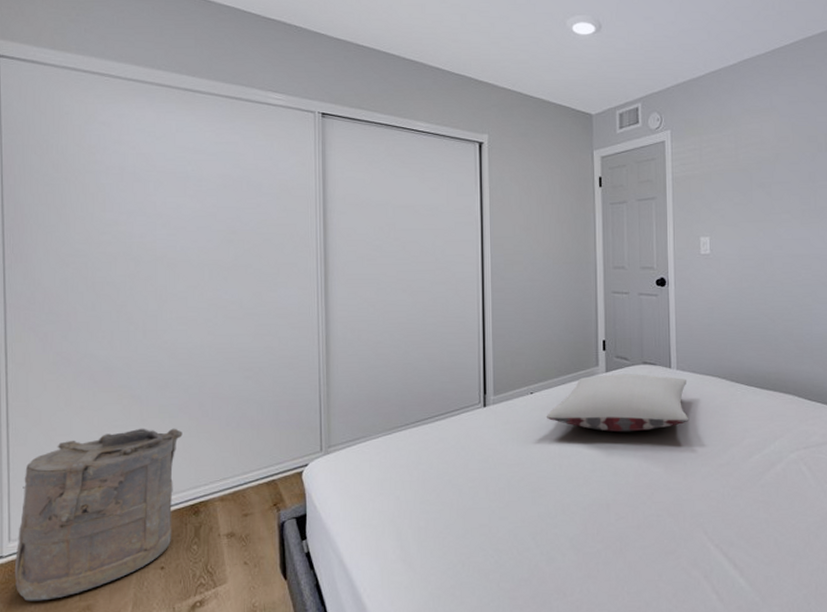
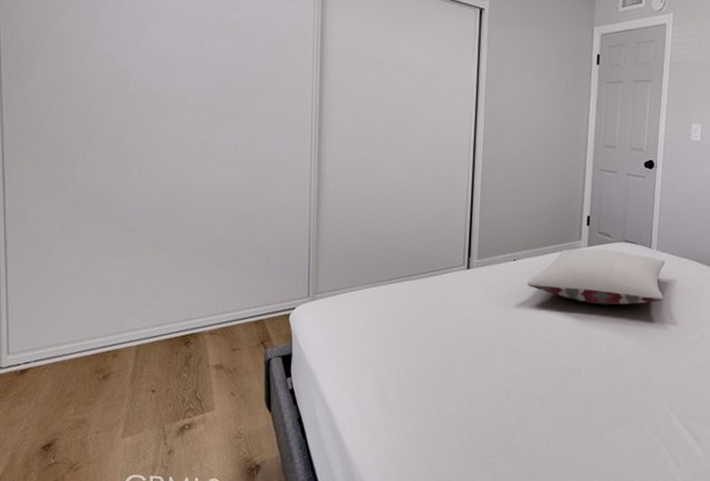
laundry hamper: present [14,428,183,601] -> none [13,259,175,411]

